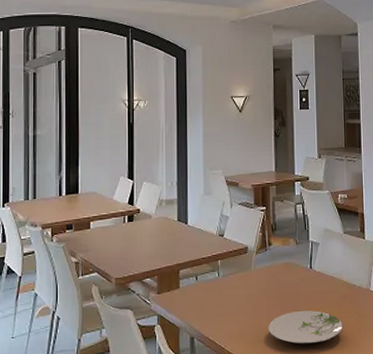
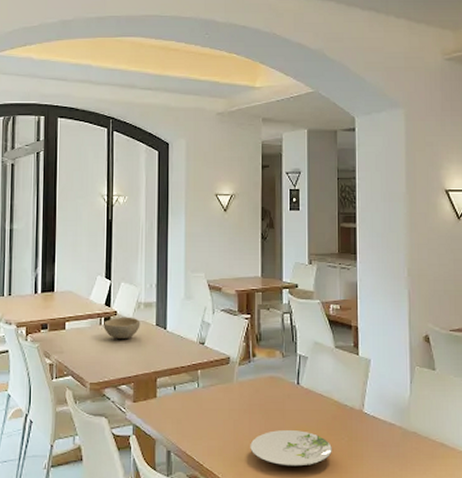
bowl: none [127,214,163,236] -> present [103,317,140,340]

